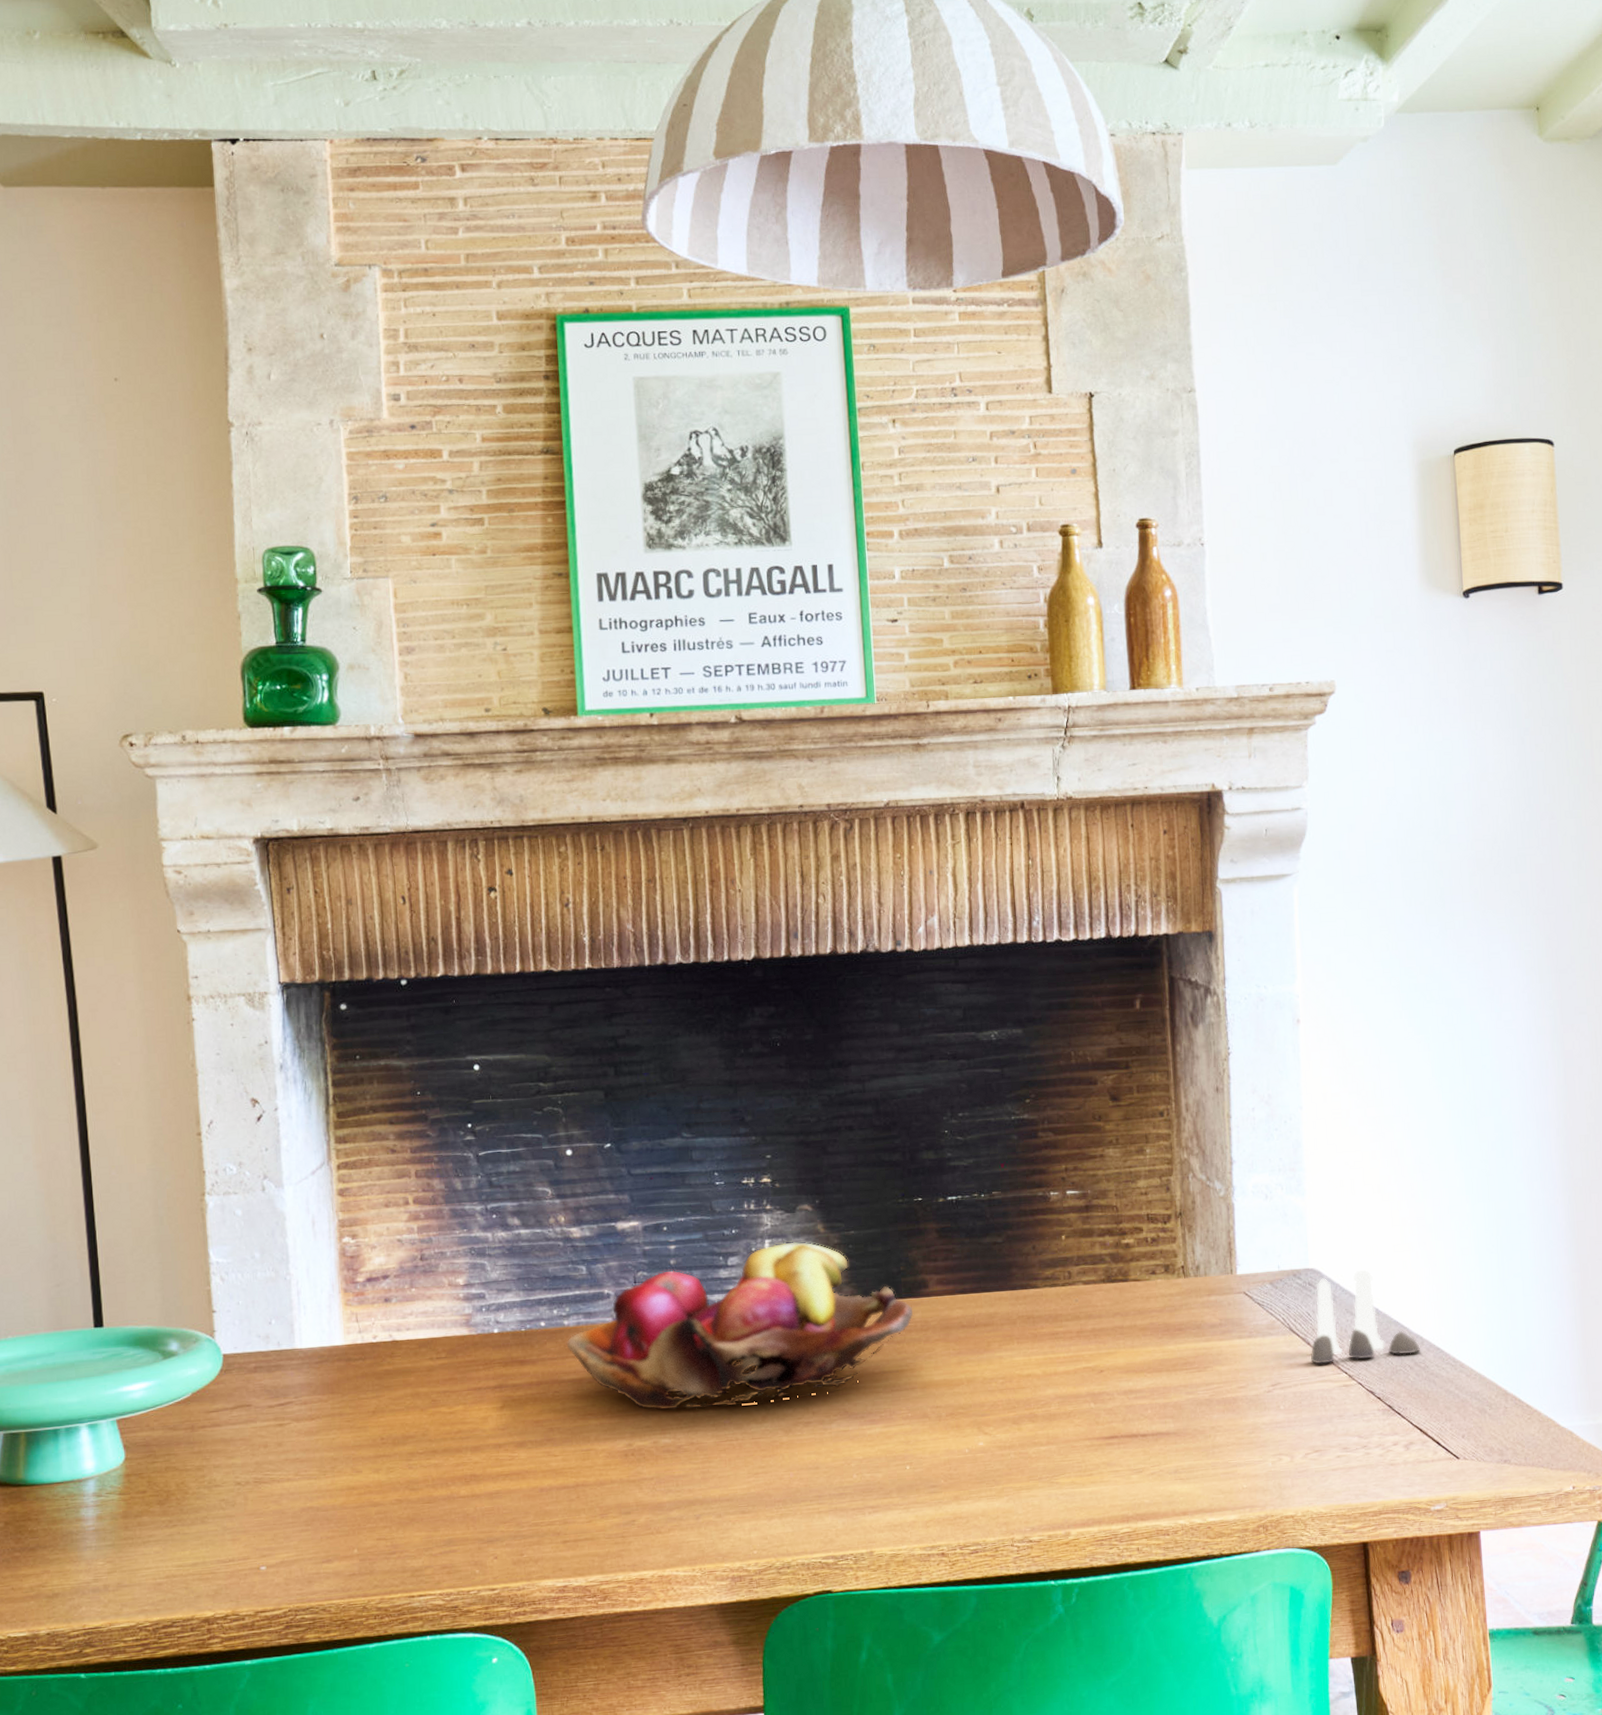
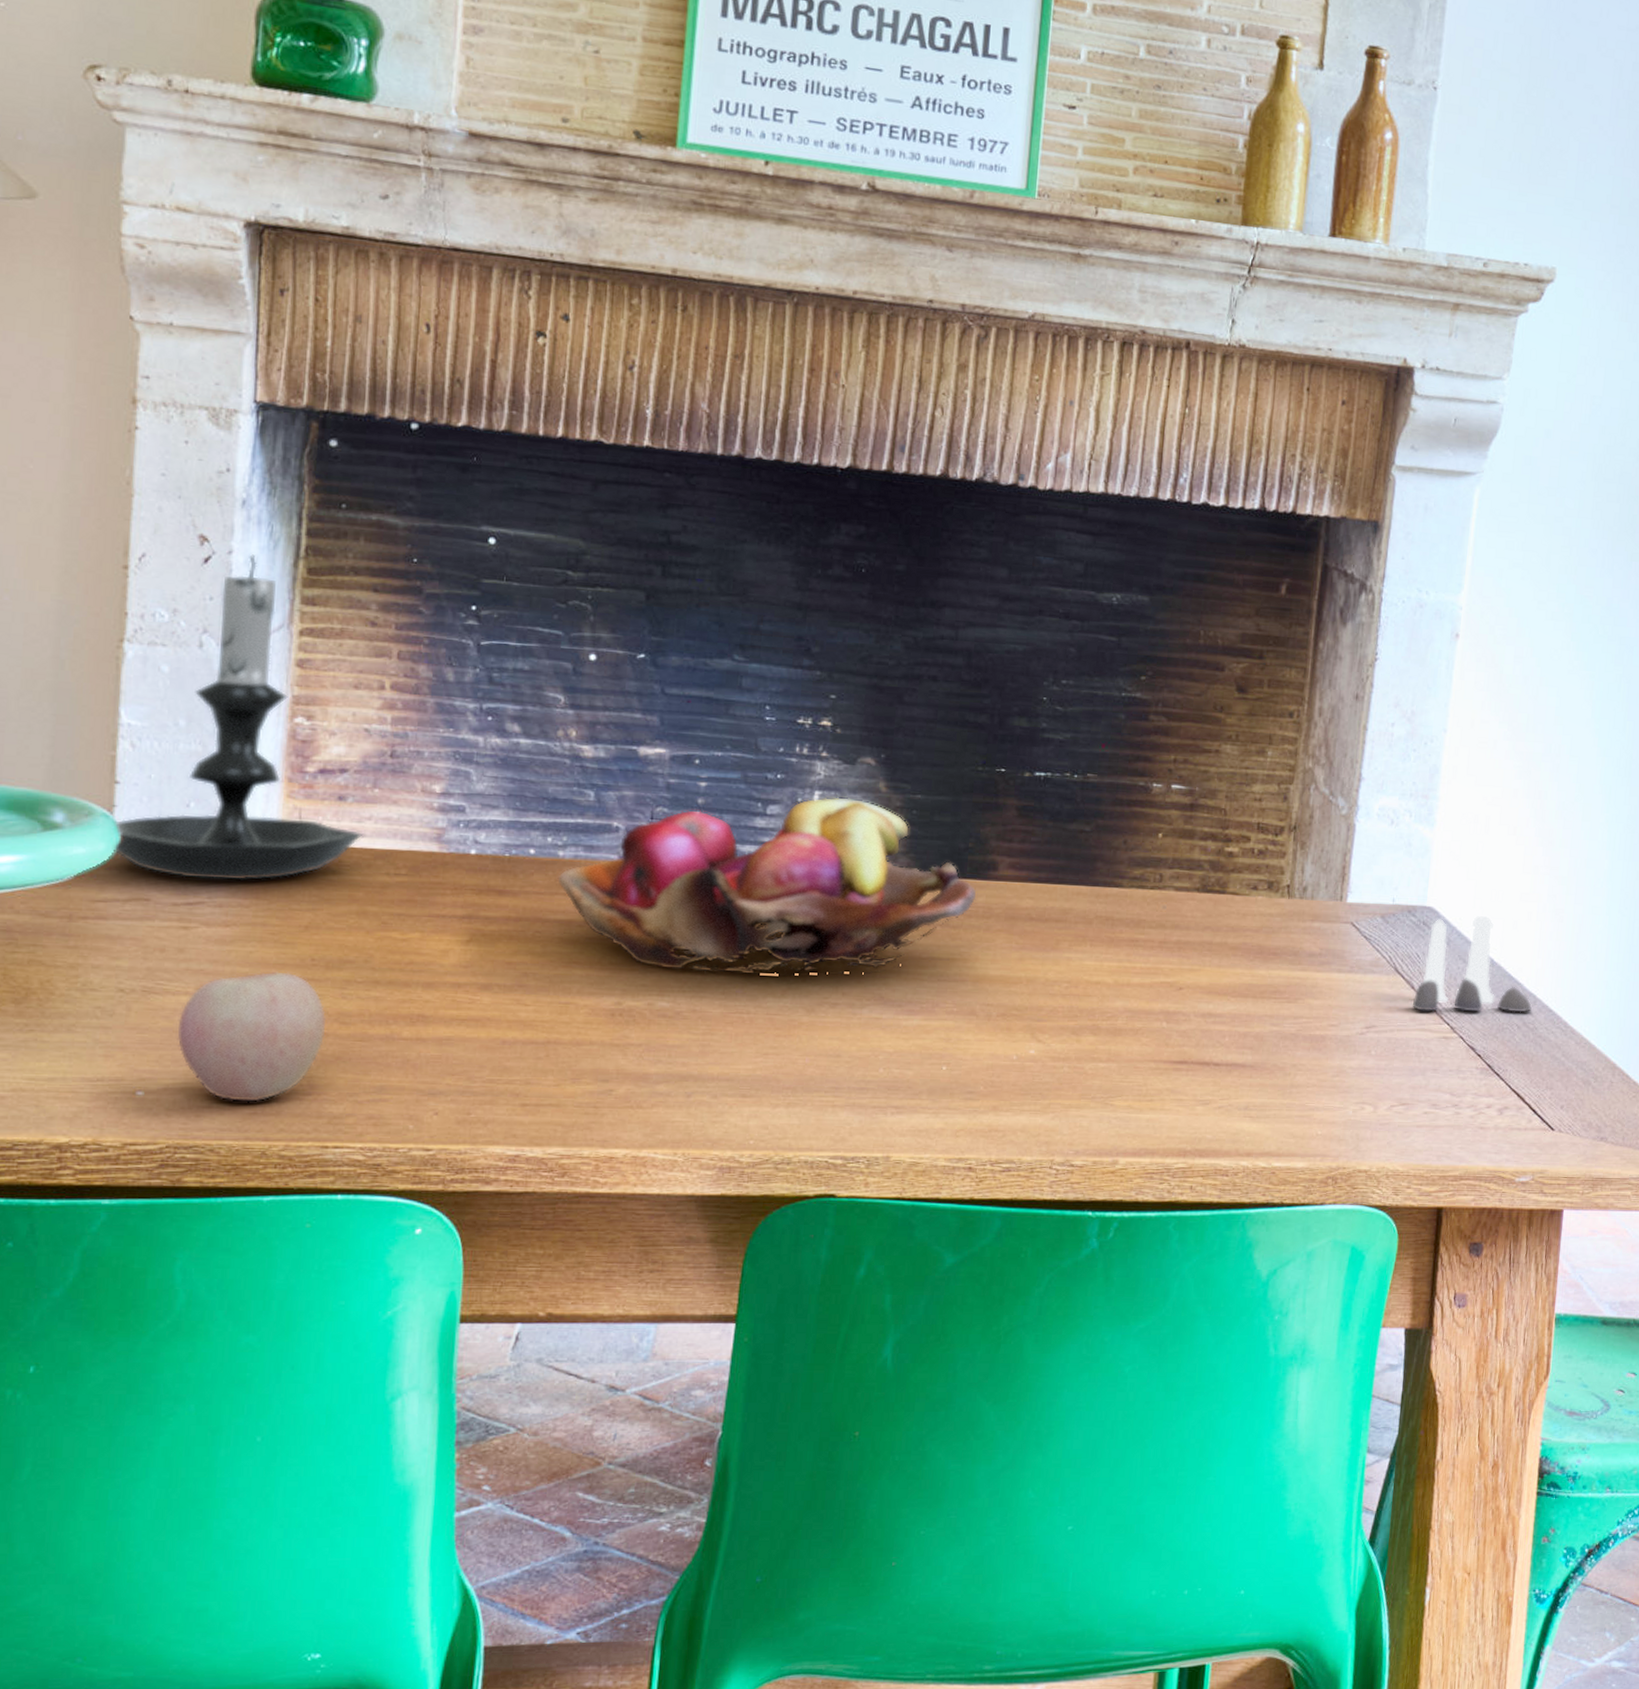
candle holder: none [215,1108,408,1383] -> present [113,554,364,881]
apple: none [284,1451,400,1566] -> present [177,971,327,1102]

